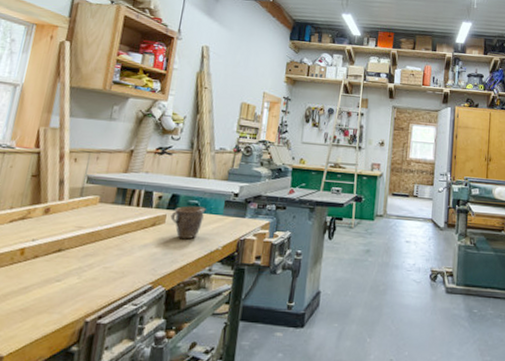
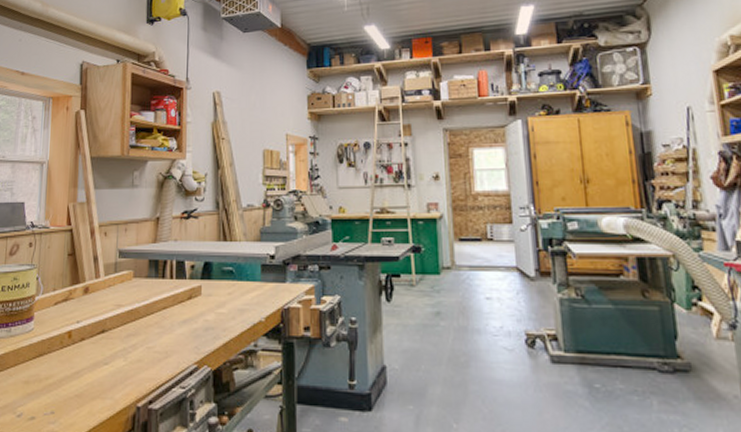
mug: present [170,206,206,240] -> none [206,274,242,312]

